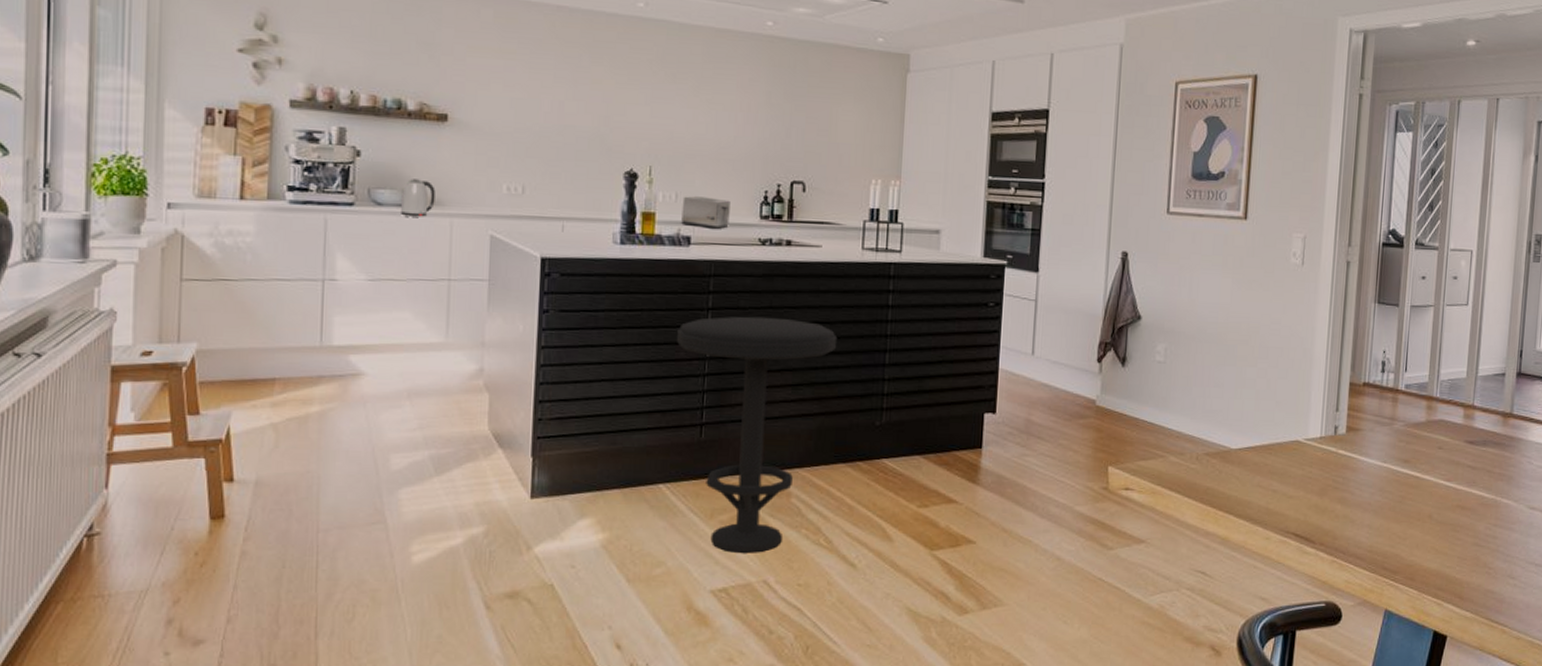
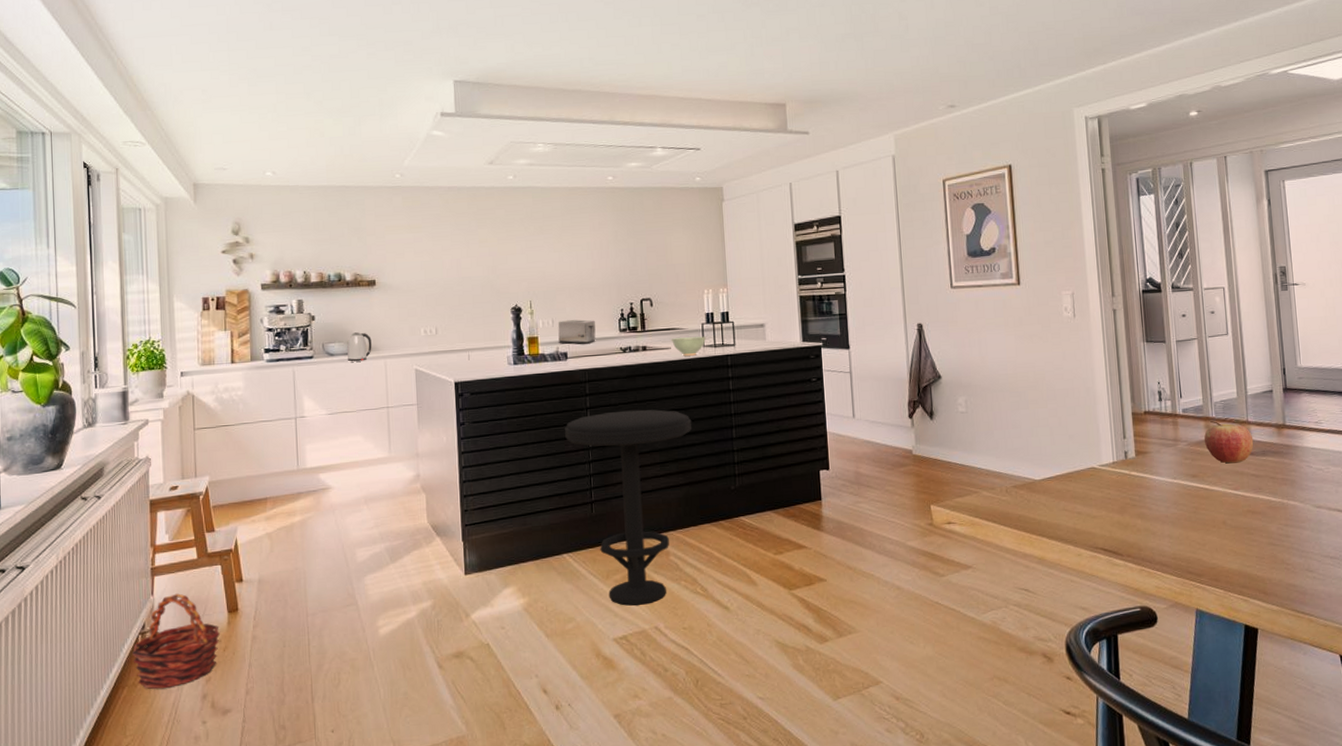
basket: none [73,489,197,608] -> present [132,593,220,689]
bowl: none [824,234,866,259] -> present [672,336,706,356]
fruit: none [1423,400,1476,451] -> present [1204,420,1254,464]

